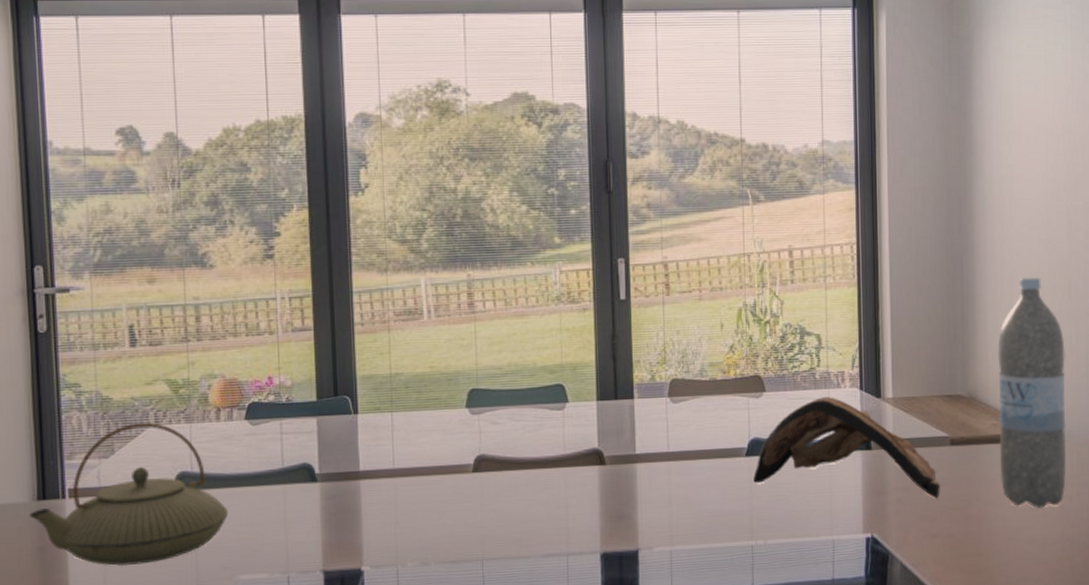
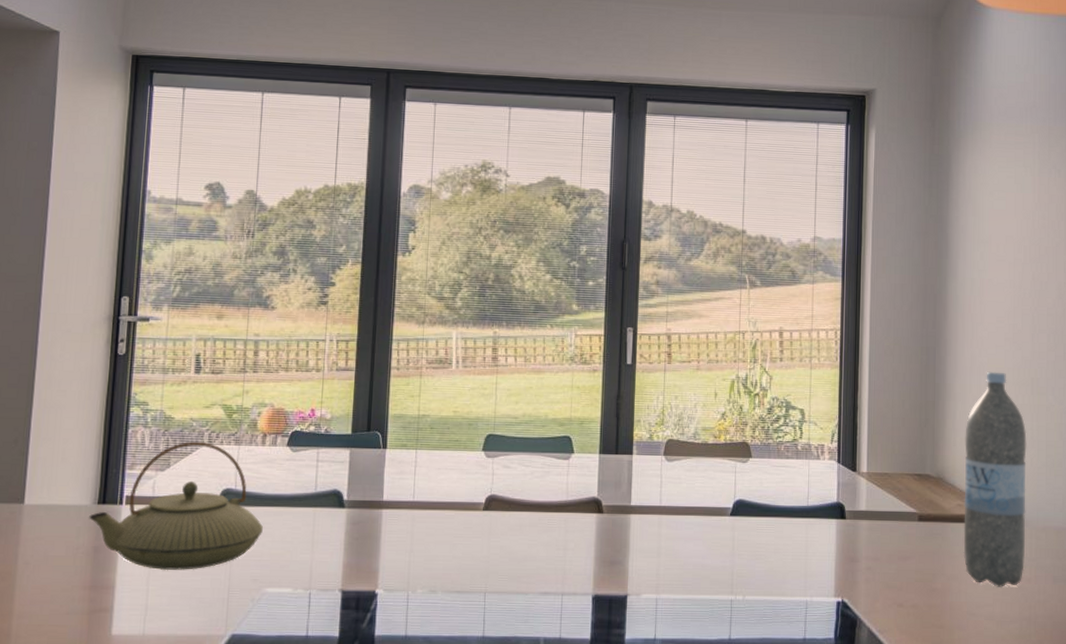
animal skull: present [753,397,940,499] -> none [736,467,908,570]

